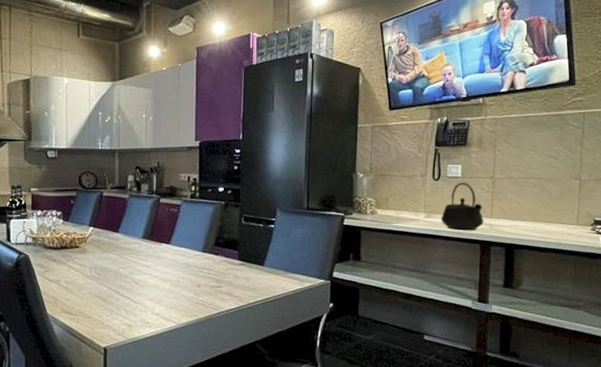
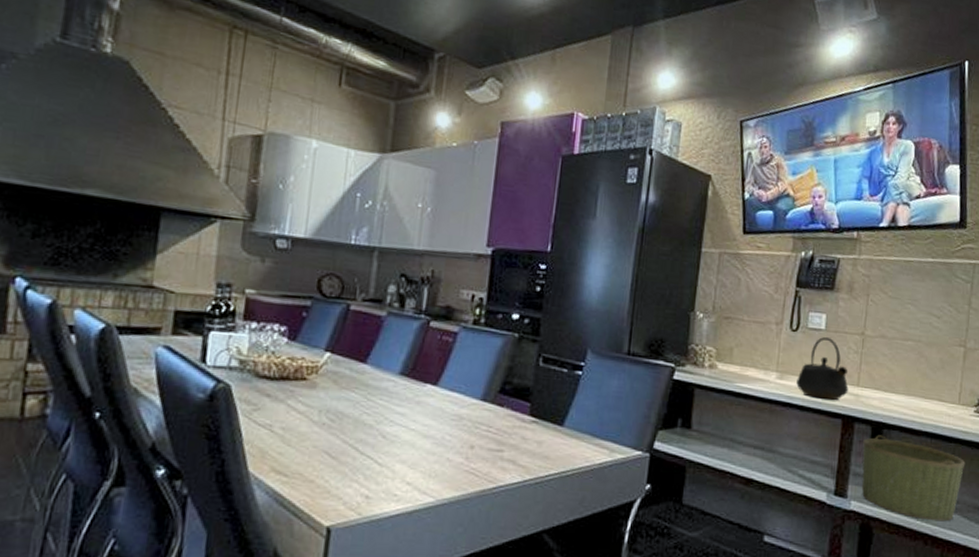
basket: none [499,254,586,317] -> present [861,435,966,522]

